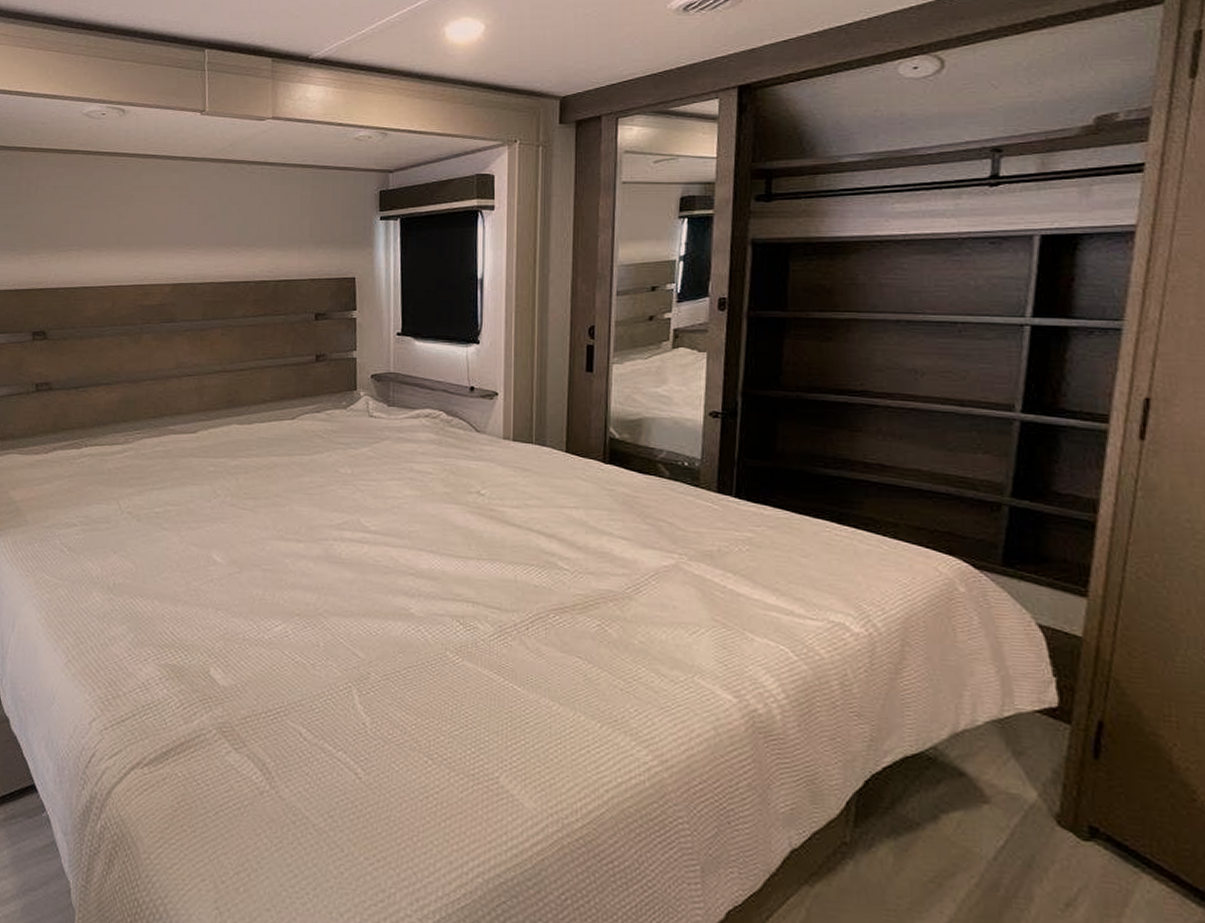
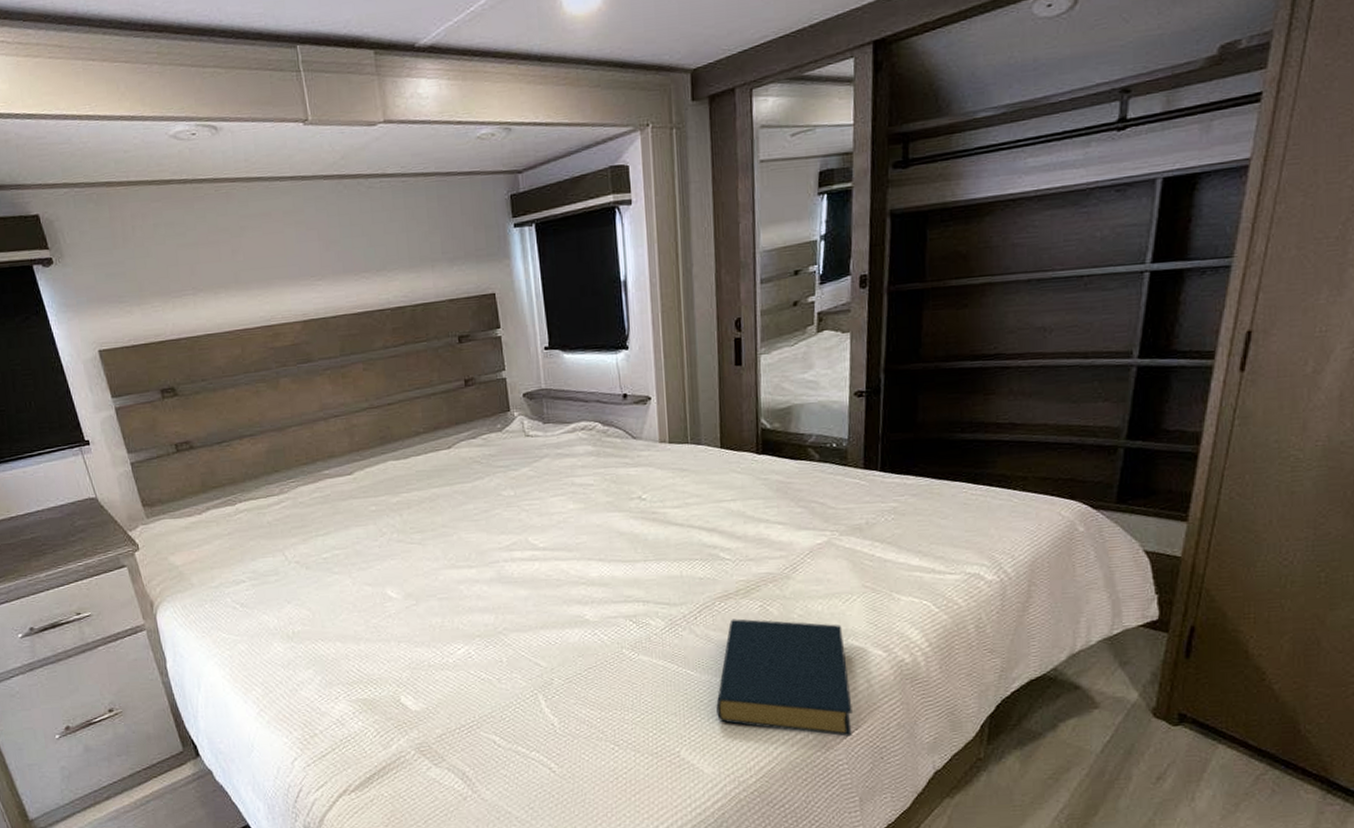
hardback book: none [543,635,696,791] -> present [716,619,852,737]

